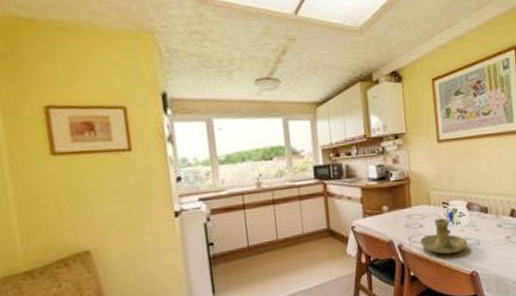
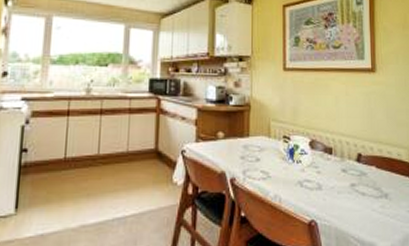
candle holder: present [420,218,468,254] -> none [256,153,307,196]

